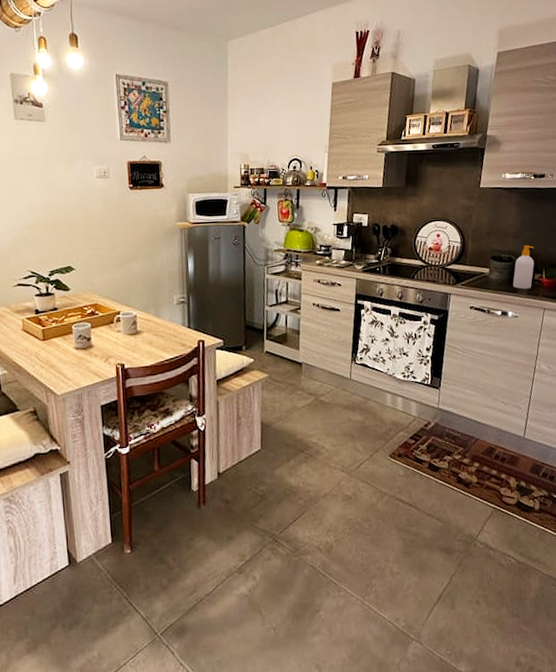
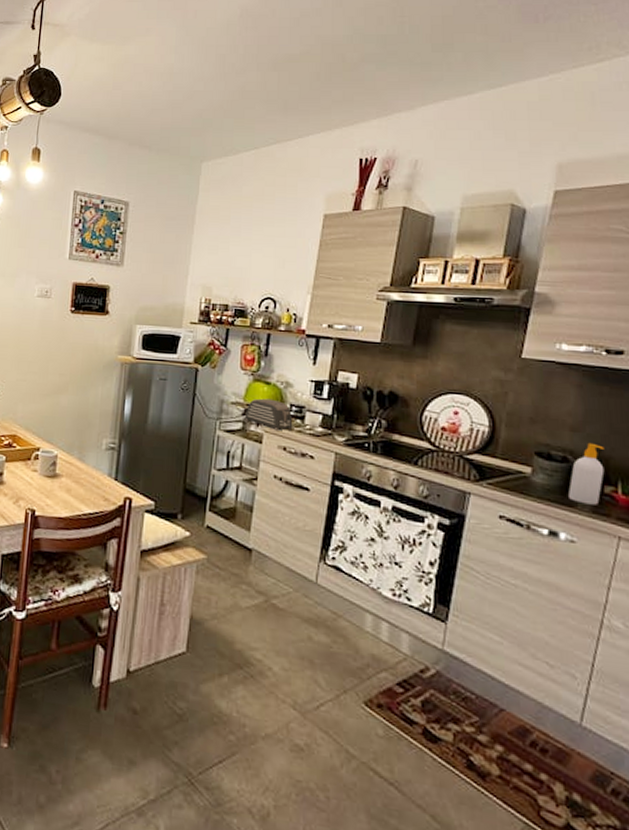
toaster: none [286,243,324,269] -> present [244,398,293,432]

